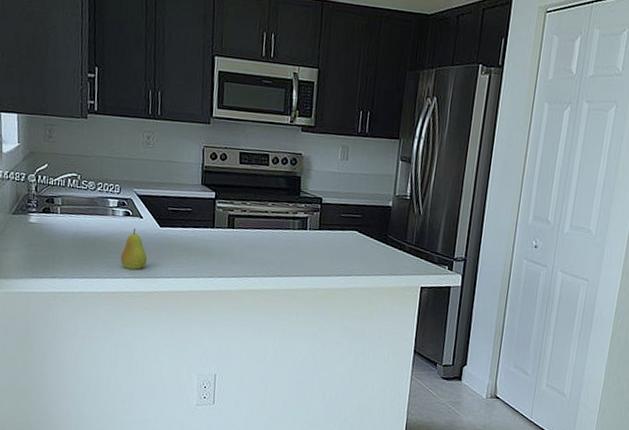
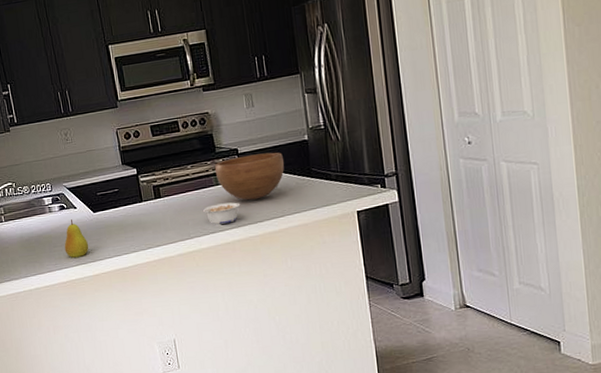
legume: none [273,248,313,271] -> present [202,202,241,225]
bowl: none [294,206,365,253] -> present [214,152,284,201]

